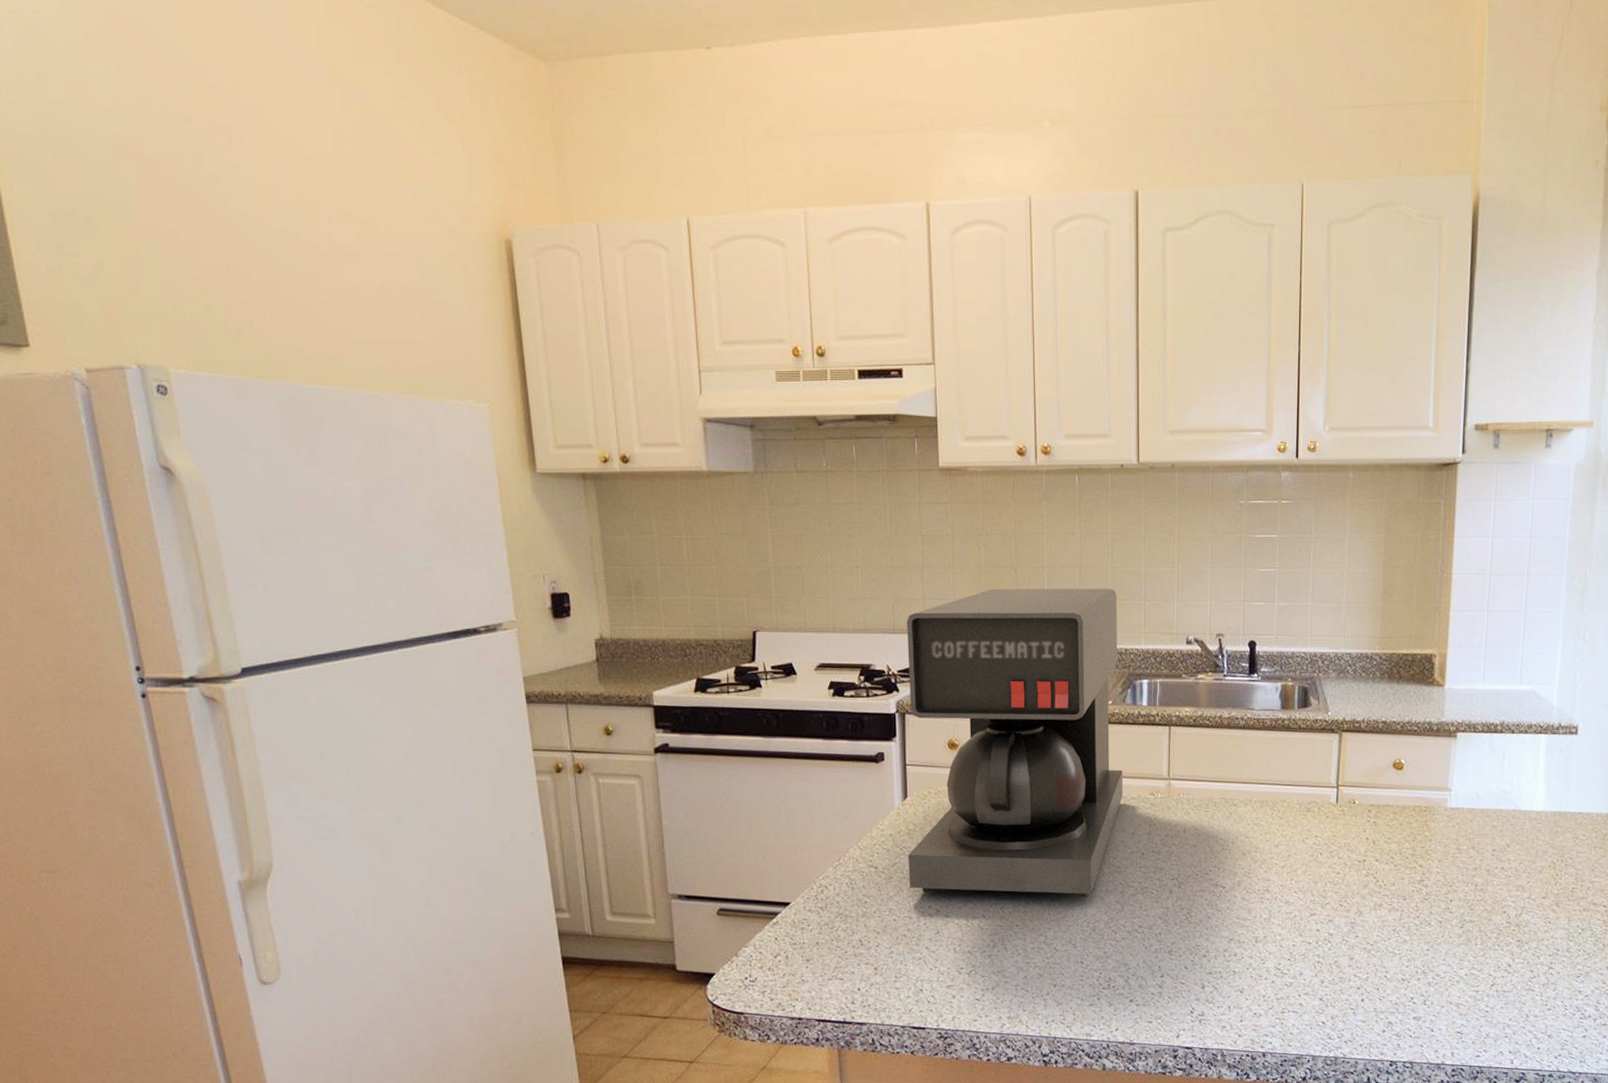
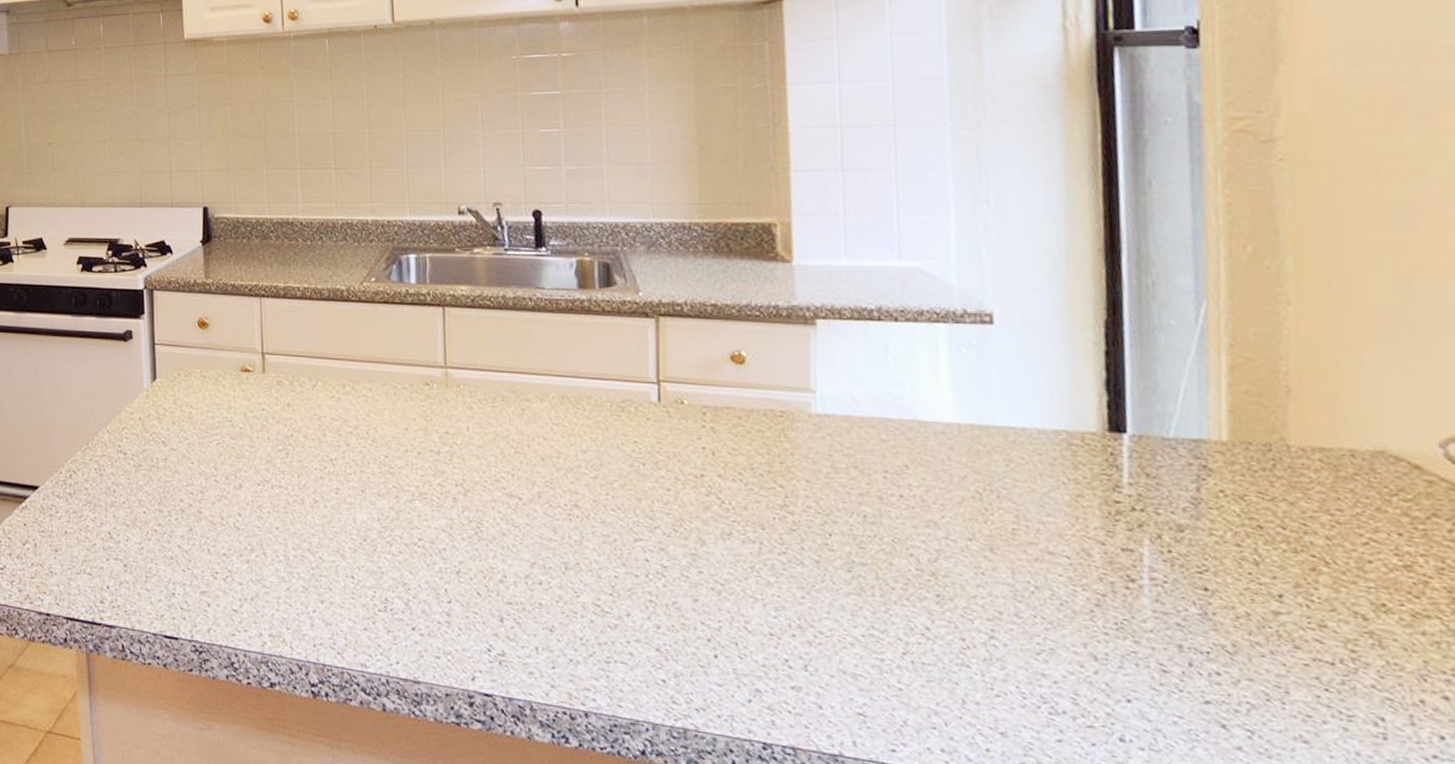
coffee maker: present [907,588,1123,898] -> none [154,155,392,501]

